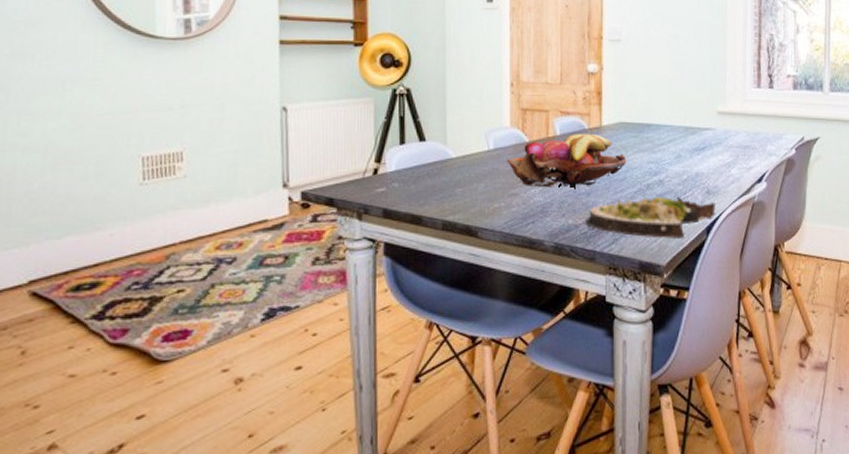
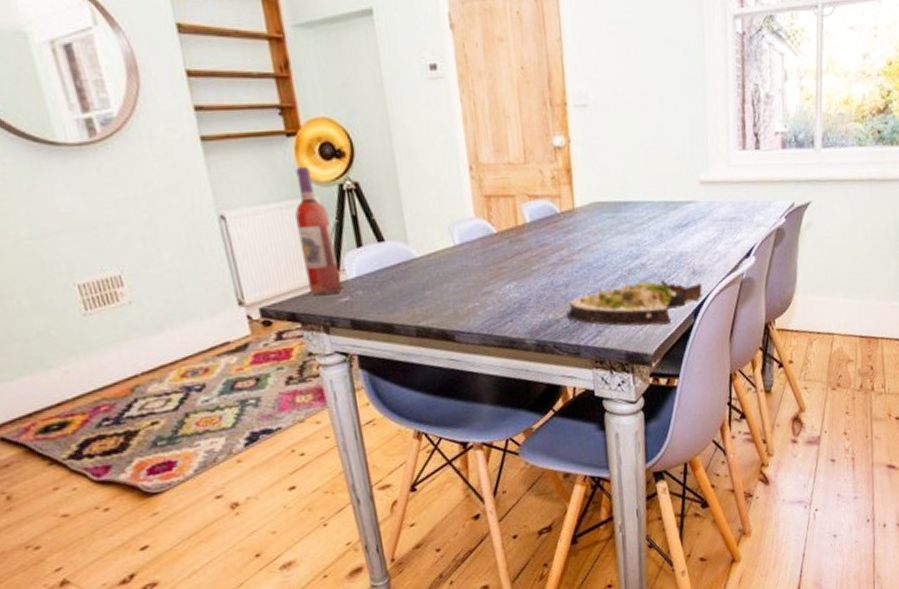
wine bottle: none [349,71,381,185] -> present [295,166,343,296]
fruit basket: present [506,134,627,188] -> none [475,218,605,282]

